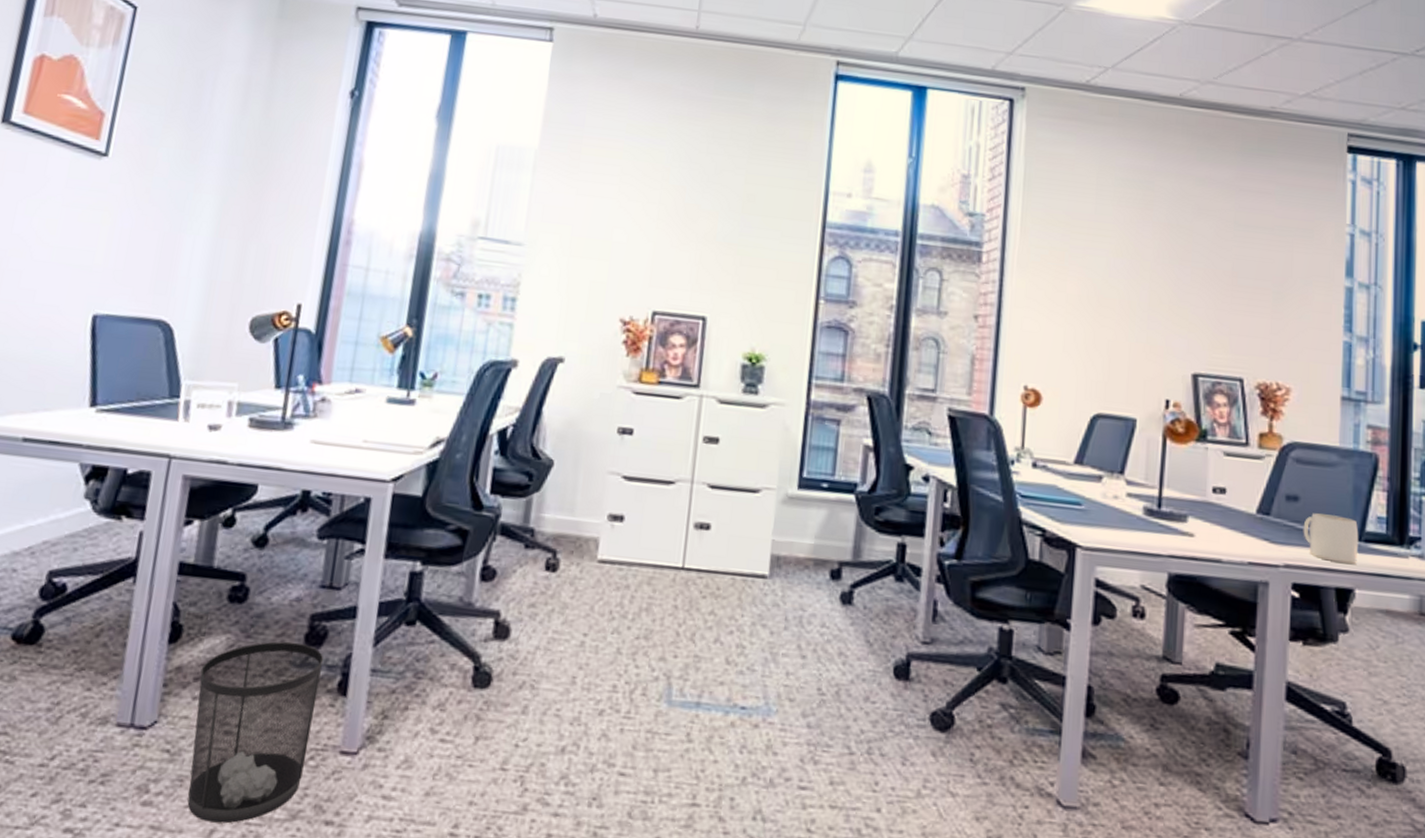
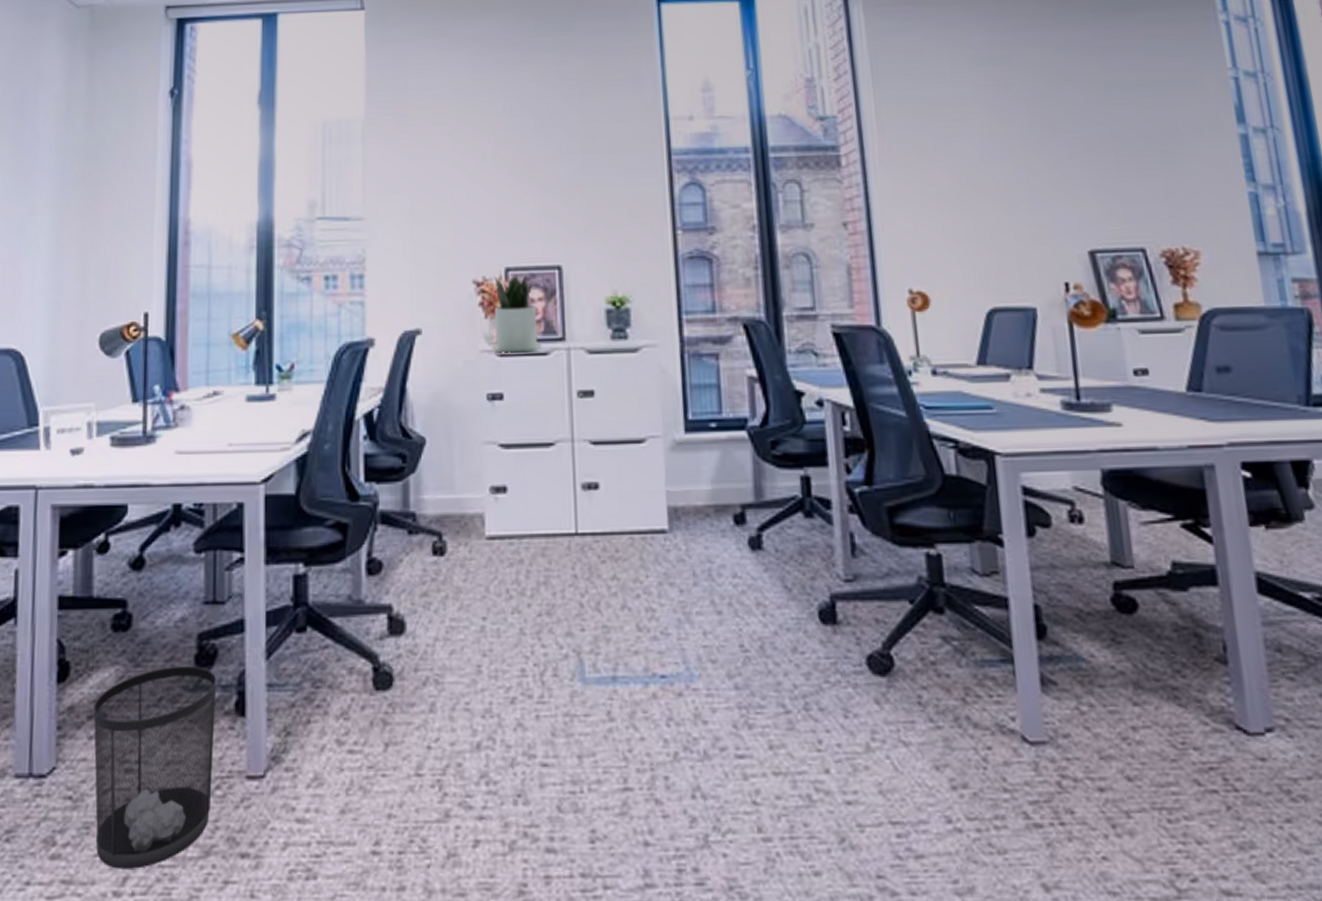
planter: none [629,318,677,394] -> present [492,274,542,353]
mug: present [1303,513,1359,565] -> none [1241,382,1309,434]

